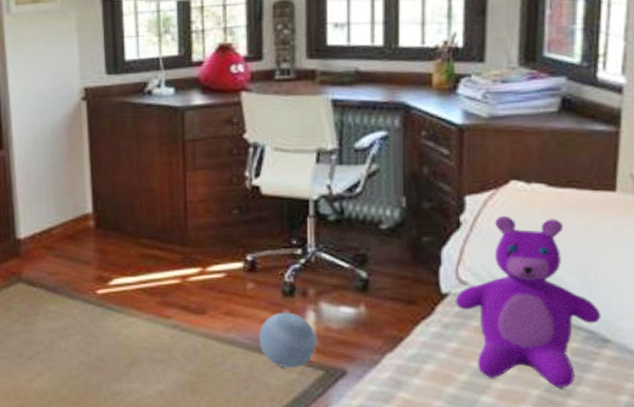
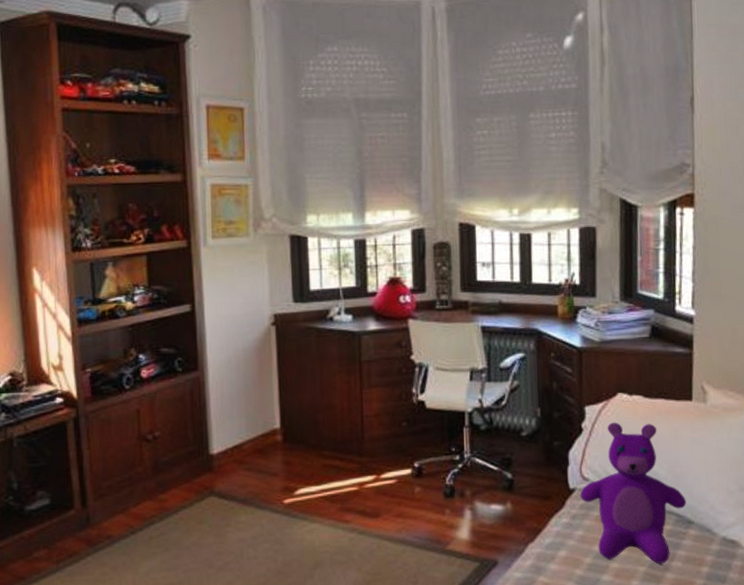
ball: present [258,312,317,369] -> none [424,511,473,562]

